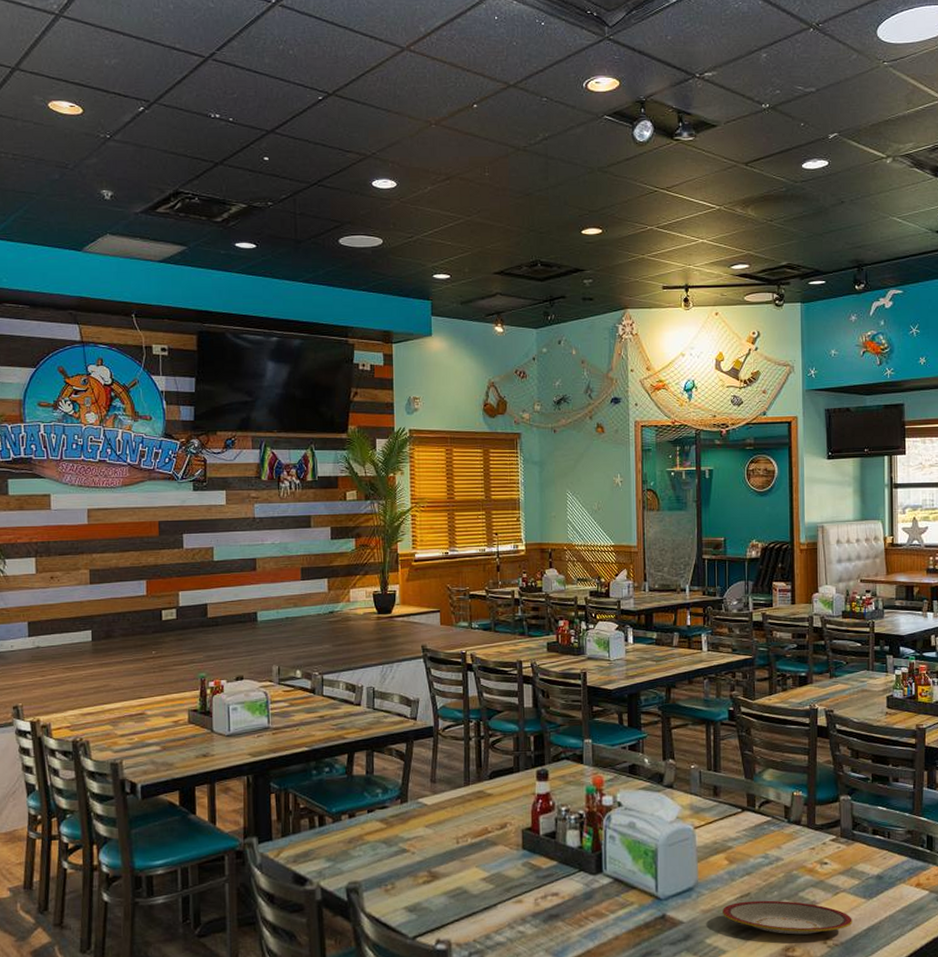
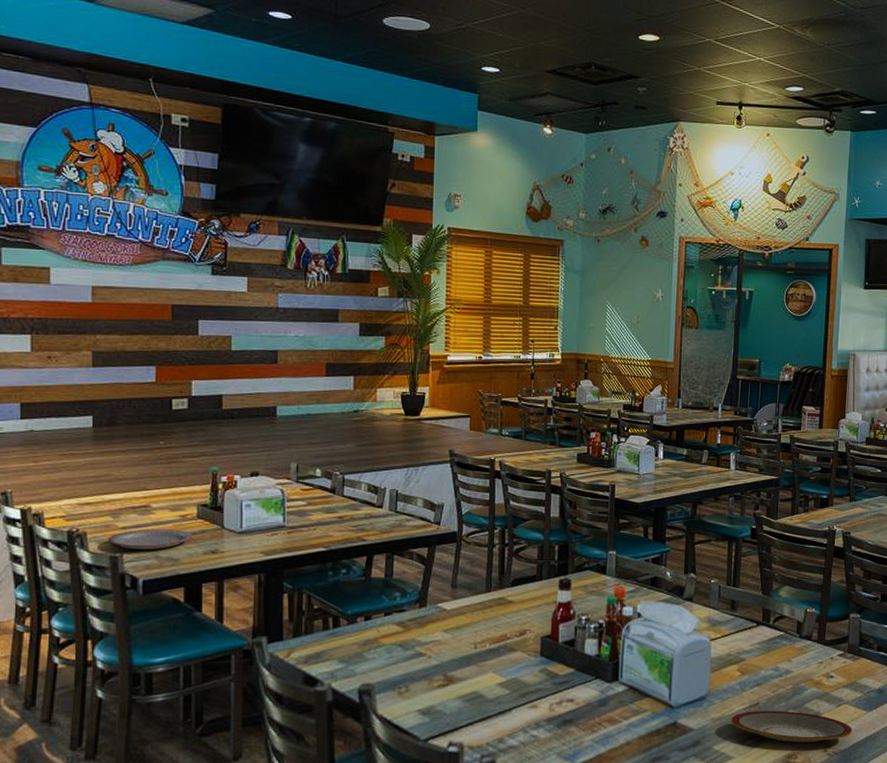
plate: none [109,735,186,756] -> present [109,529,193,549]

